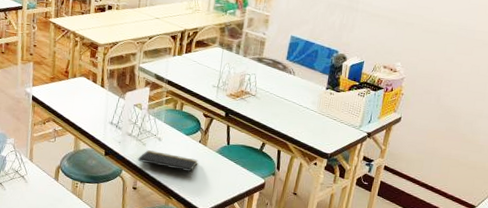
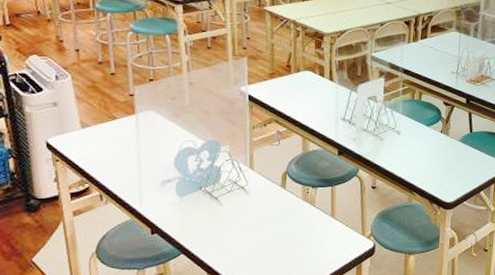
notepad: present [137,150,198,178] -> none [374,145,441,171]

